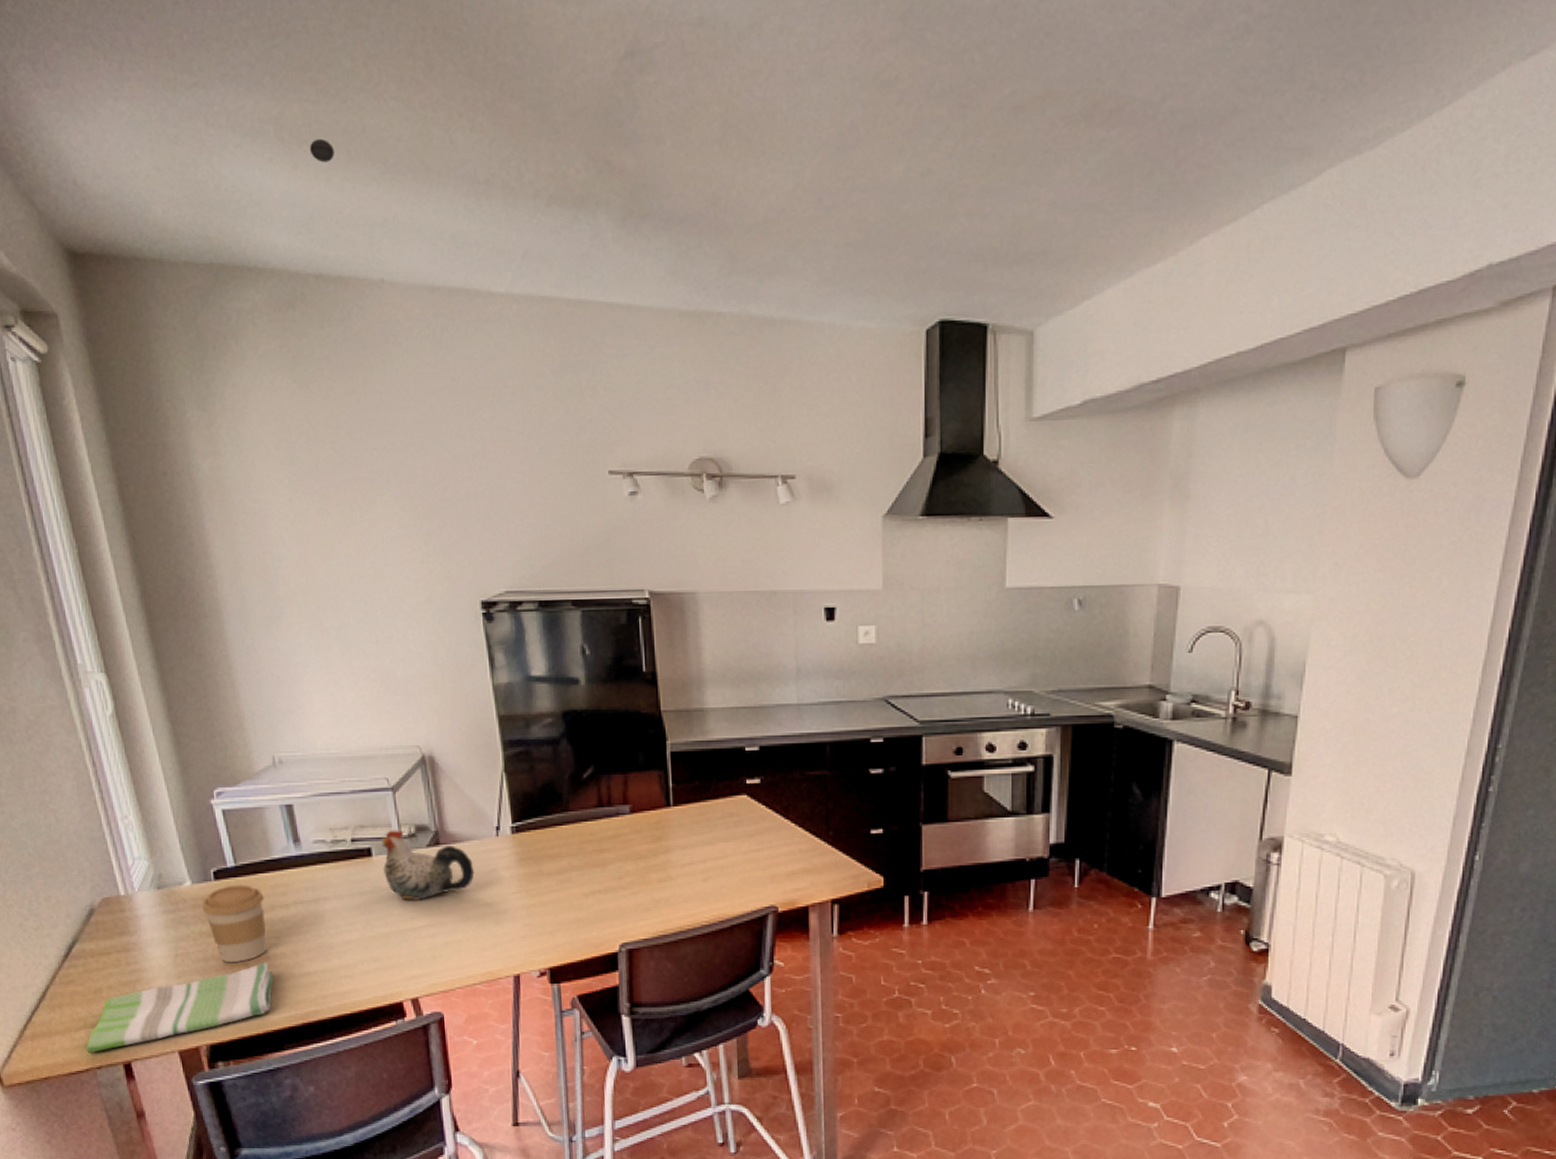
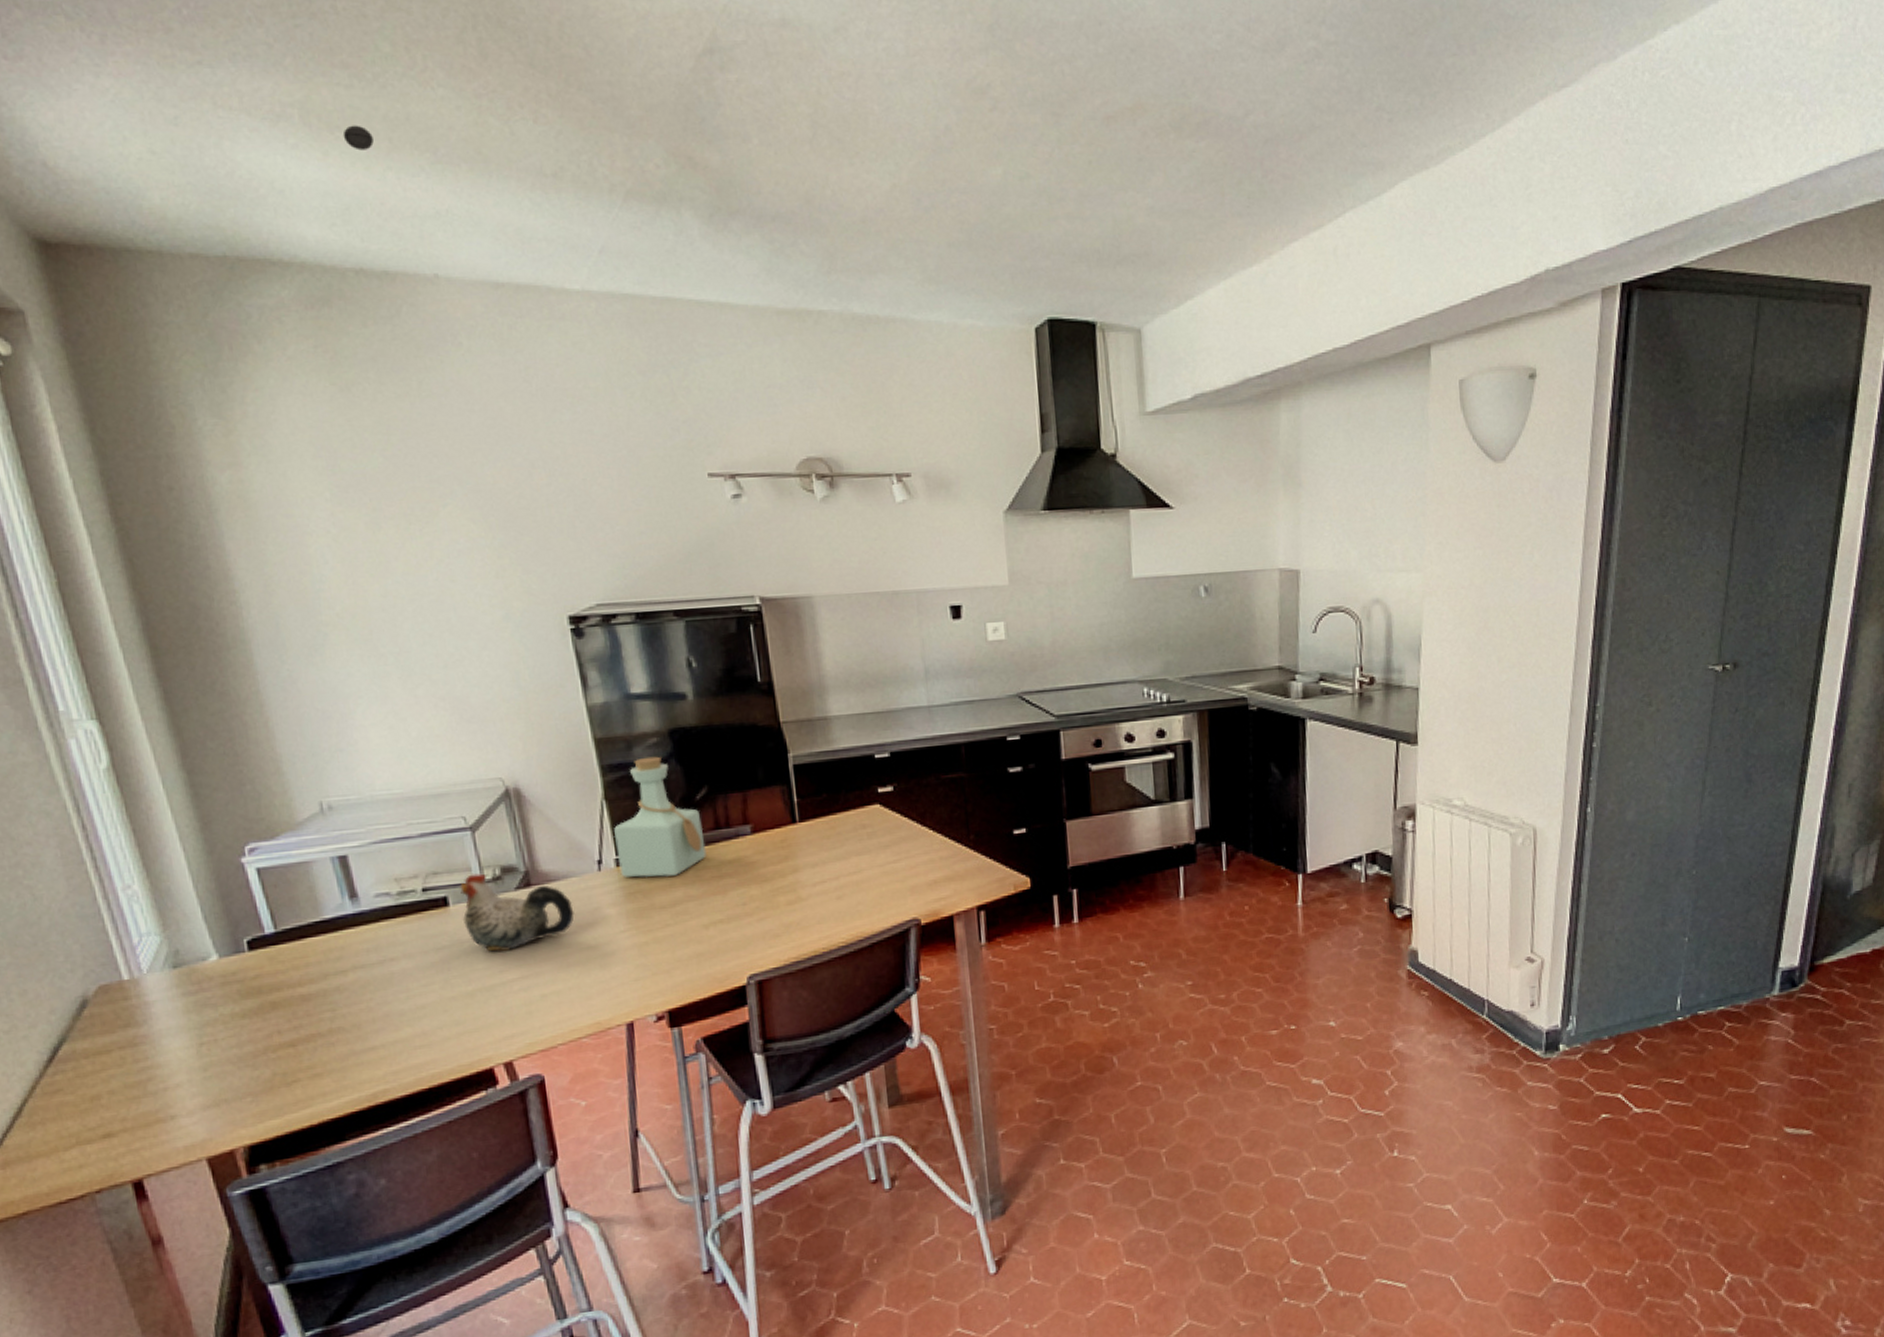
dish towel: present [85,962,274,1053] -> none [79,1040,330,1176]
coffee cup: present [202,885,267,962] -> none [233,952,320,1046]
bottle: none [510,735,590,846] -> present [613,756,707,878]

